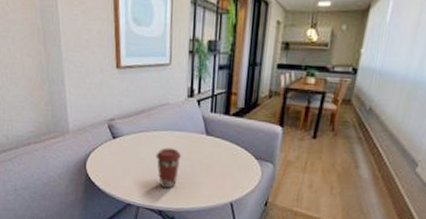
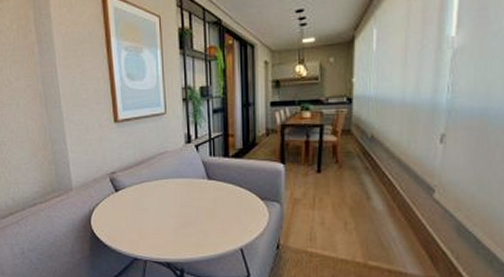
coffee cup: present [156,147,181,189] -> none [159,196,184,239]

